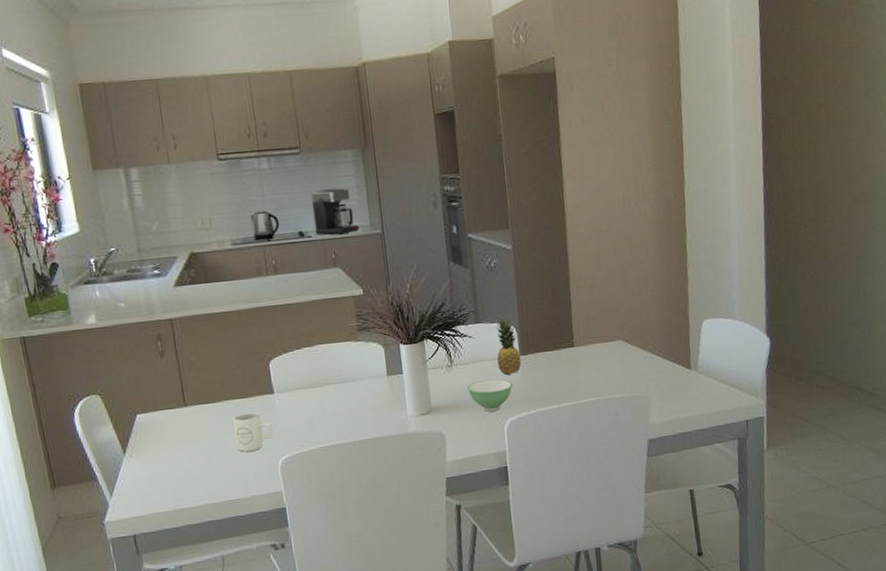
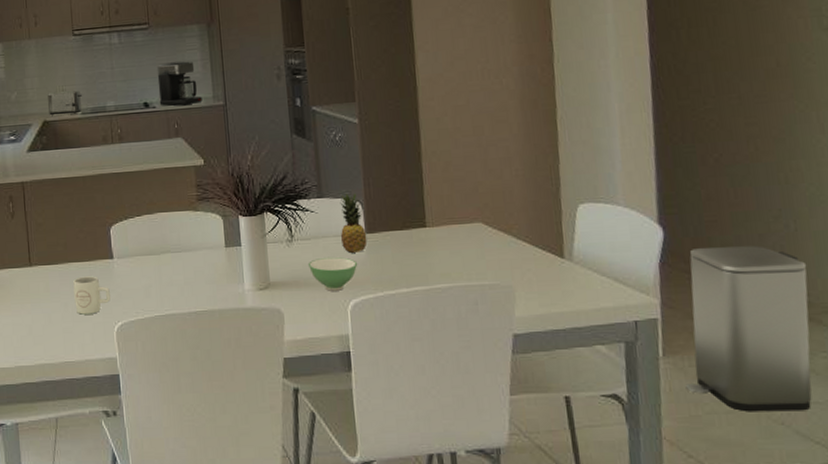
toaster: none [193,219,233,247] -> present [48,90,83,116]
kettle: present [249,210,280,242] -> none [99,82,126,111]
pedal bin: none [783,349,876,489] -> present [685,245,812,412]

